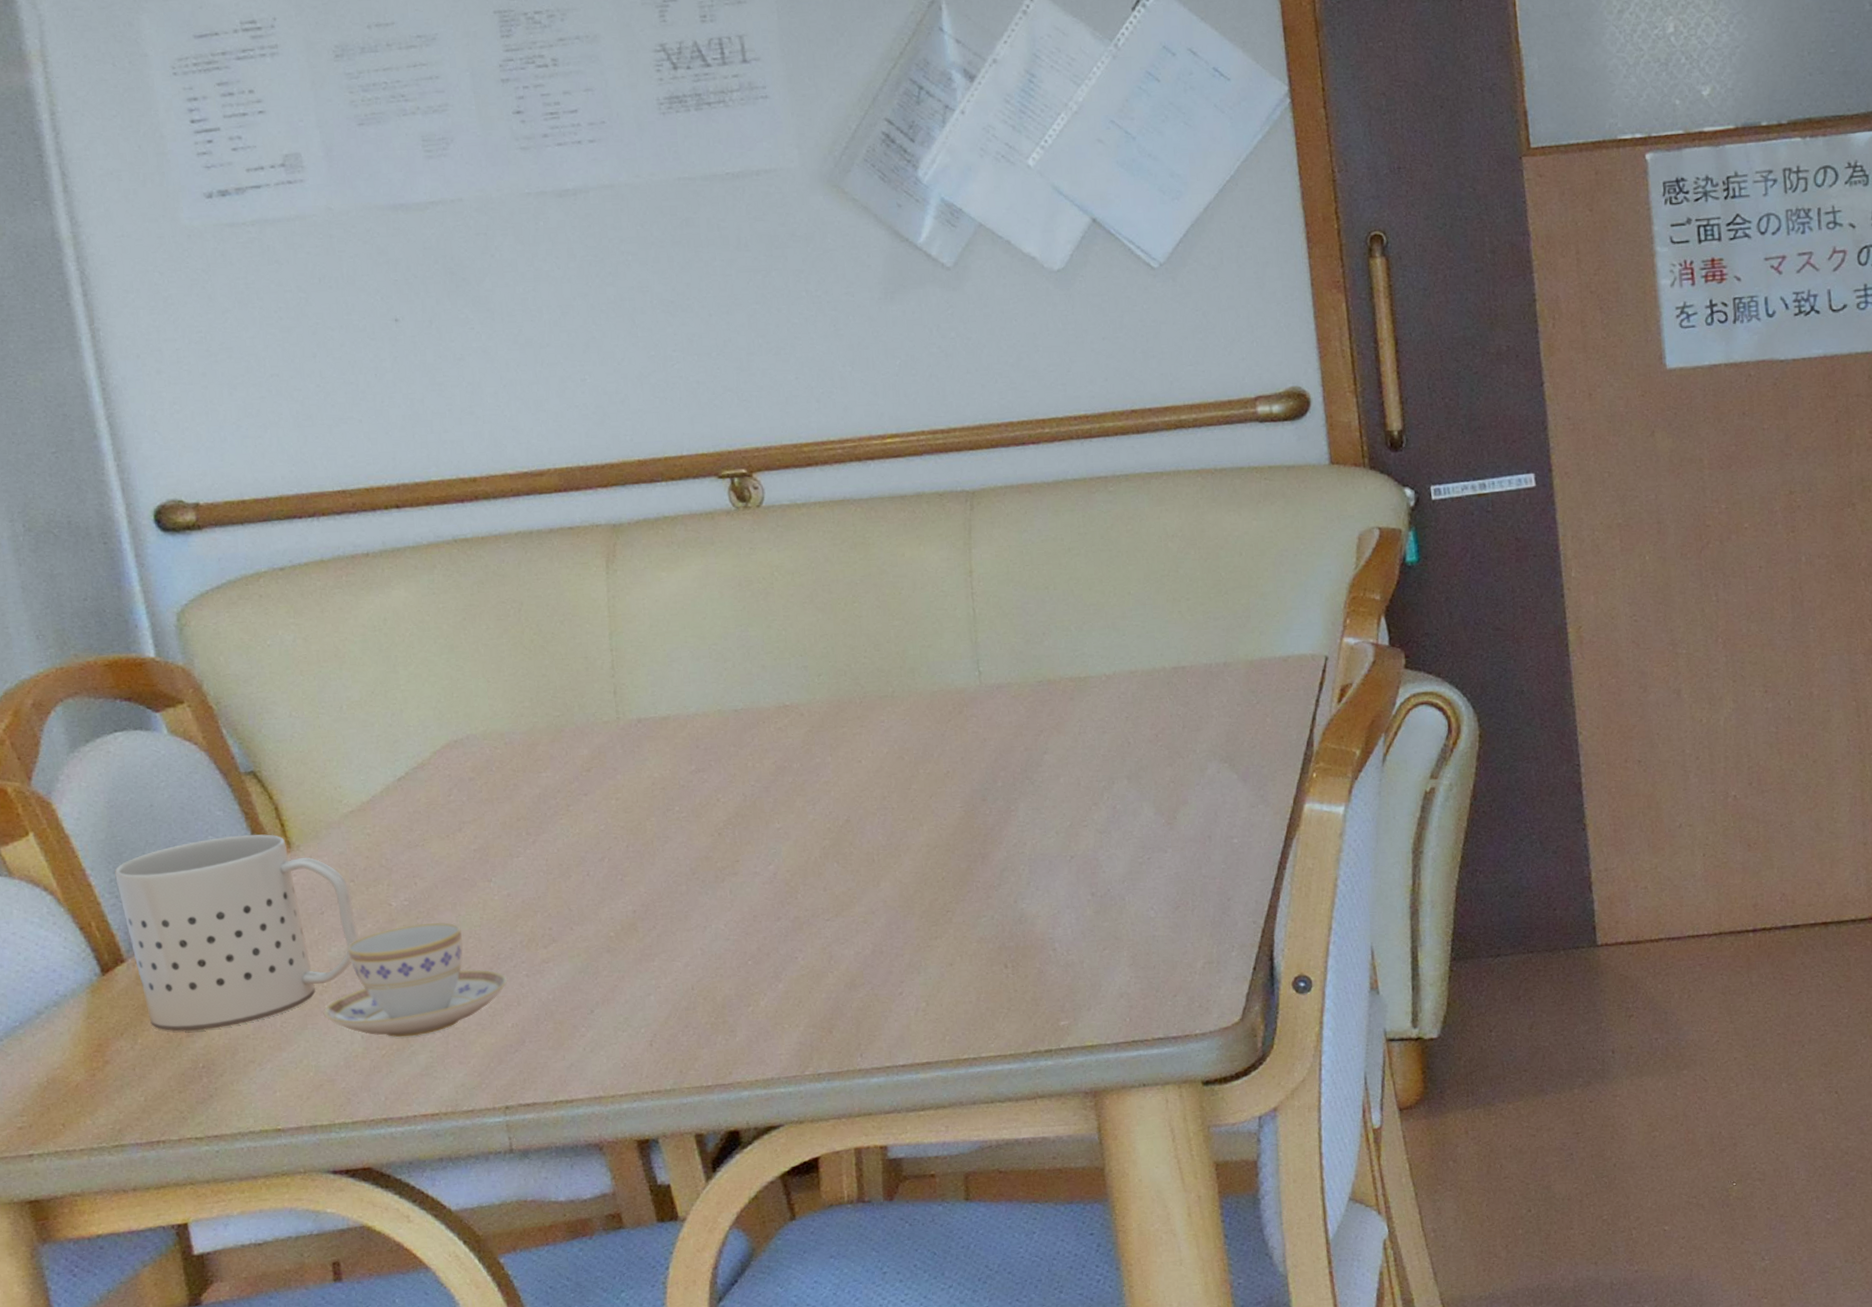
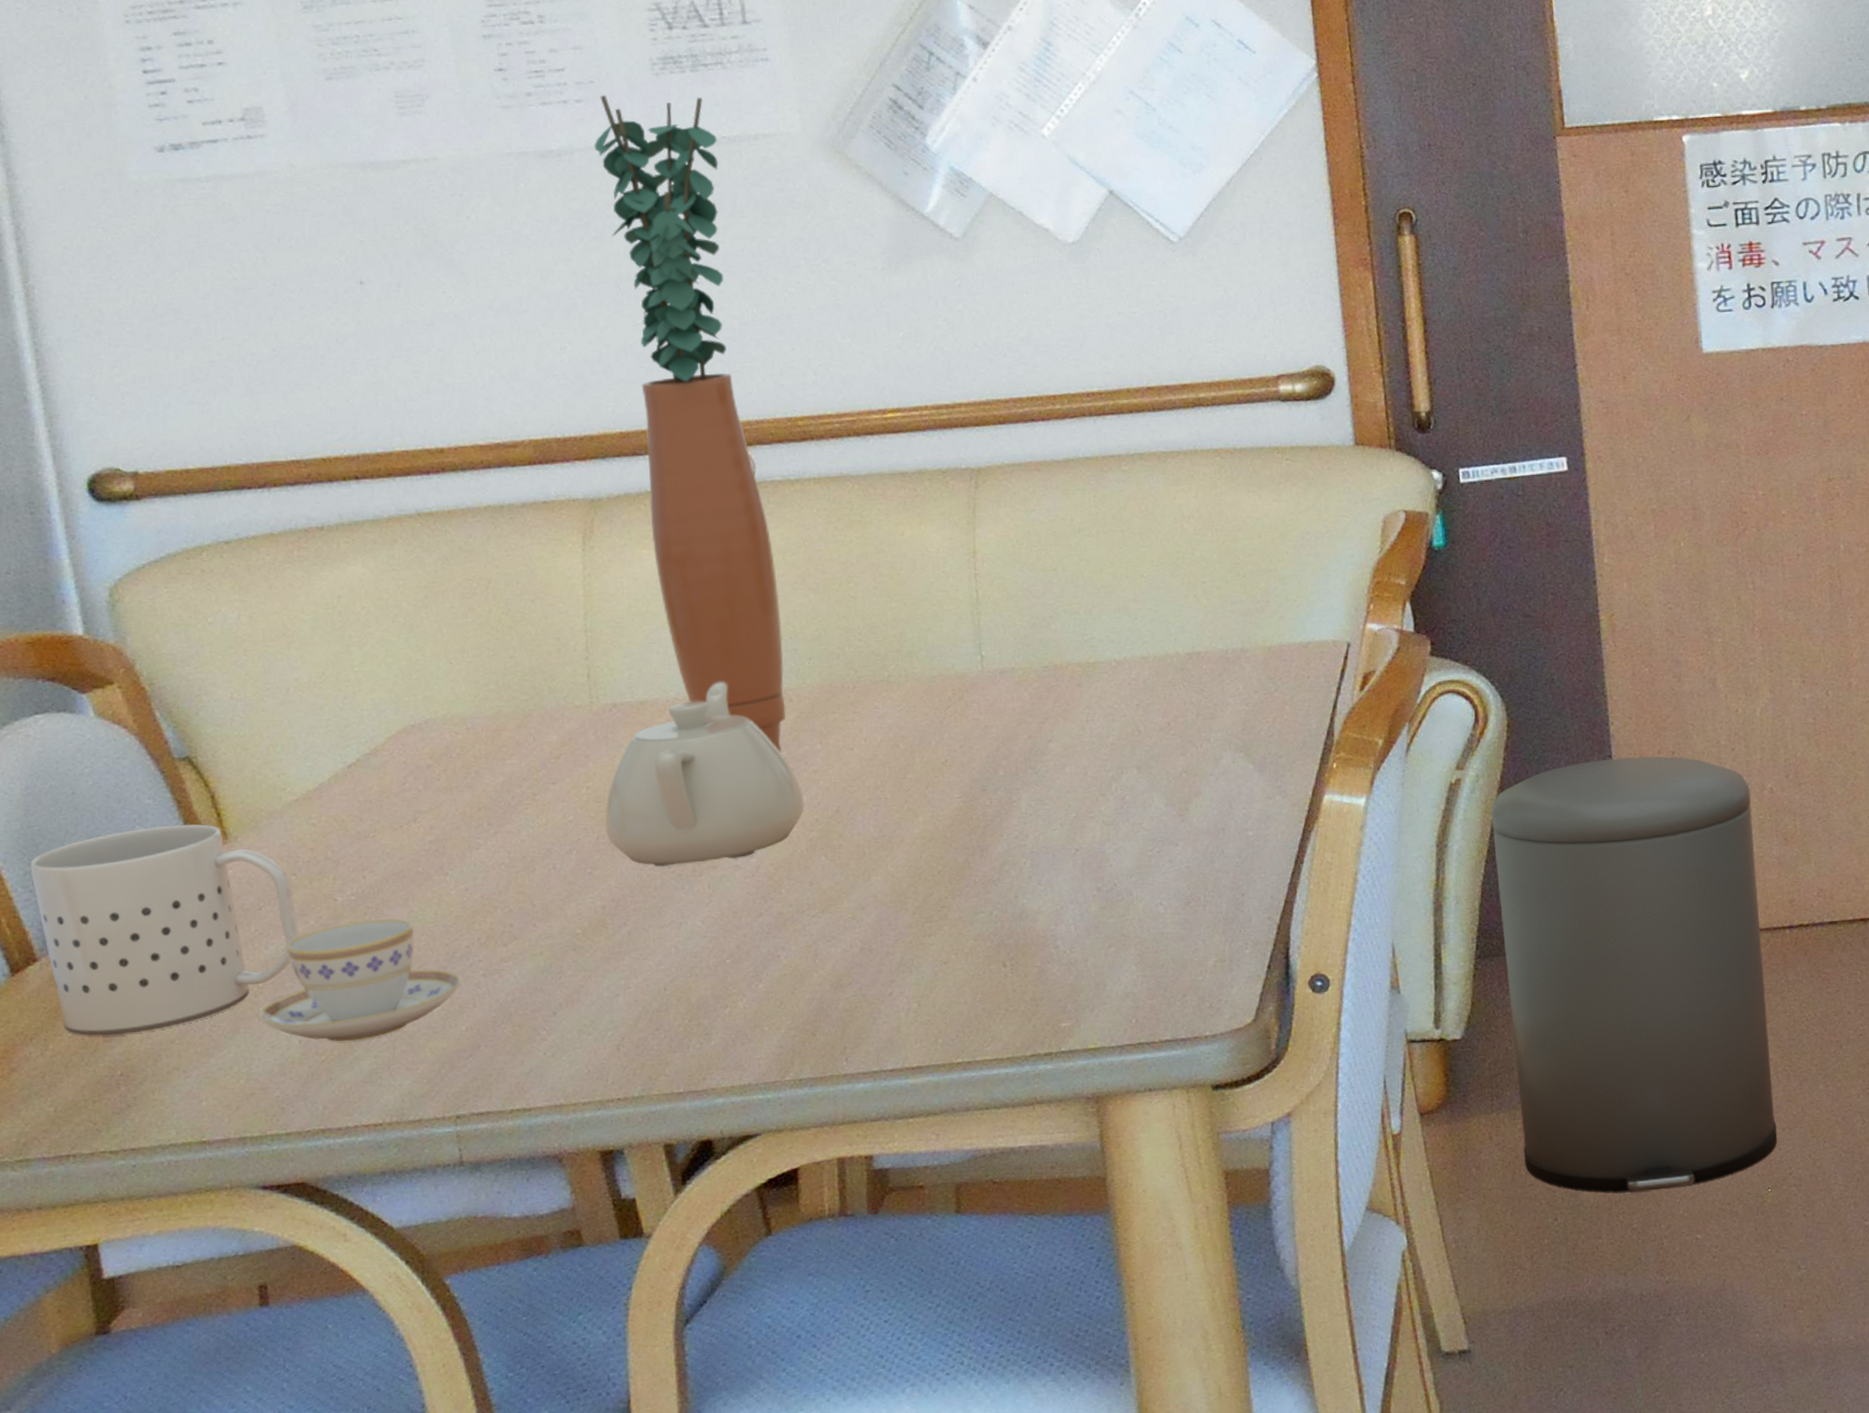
vase: none [607,134,799,763] -> present [594,95,786,751]
teapot: none [633,697,817,873] -> present [605,681,804,867]
pedal bin: none [1464,765,1742,1185] -> present [1490,756,1777,1192]

